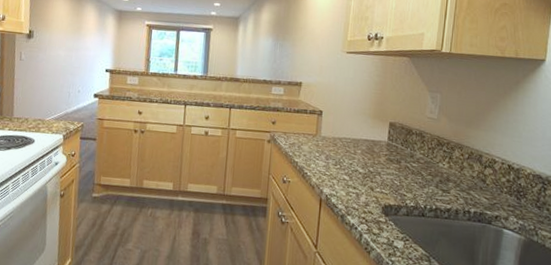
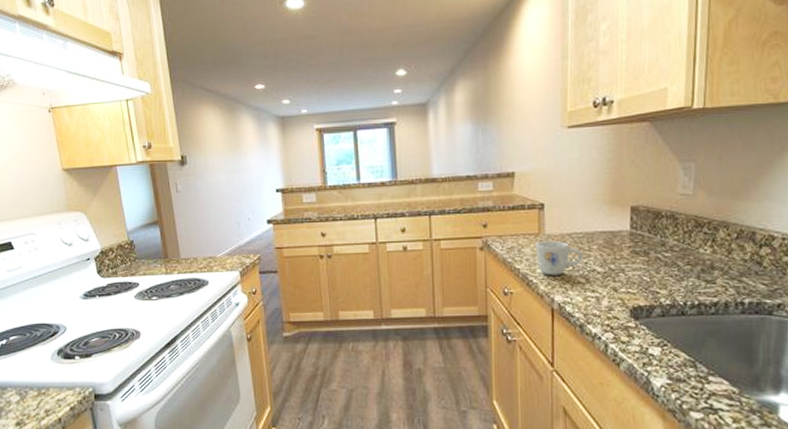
mug: none [312,141,349,172] -> present [535,241,583,276]

